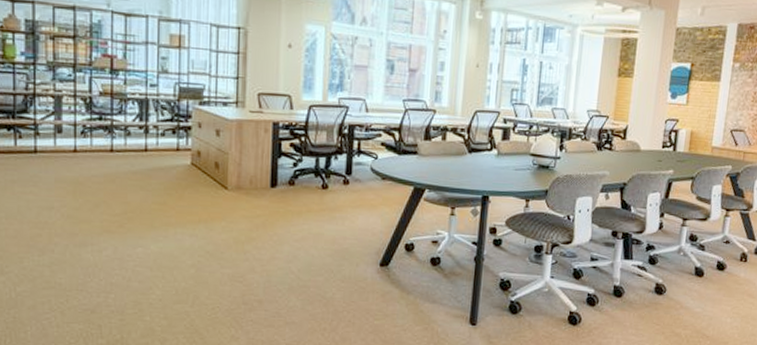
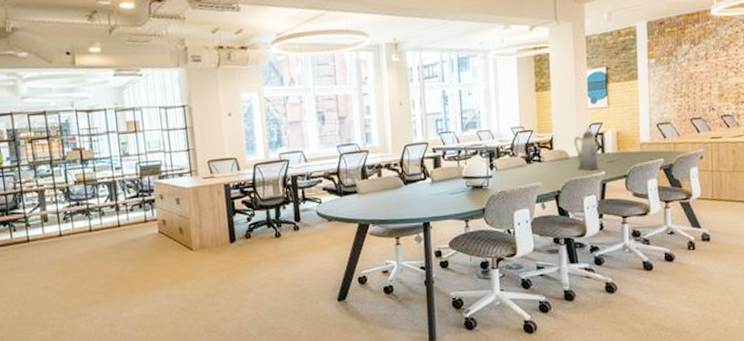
coffee pot: none [646,122,678,168] -> present [573,127,604,171]

